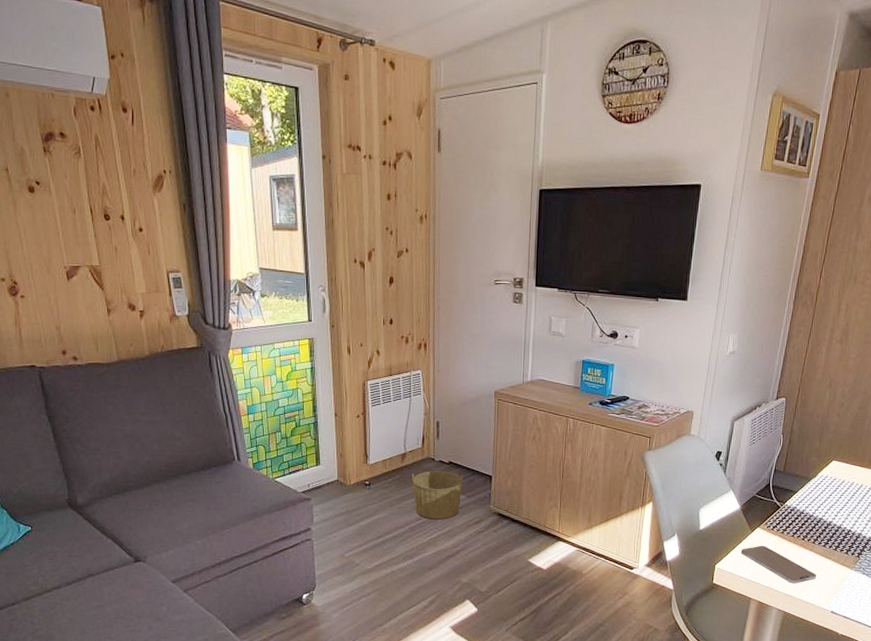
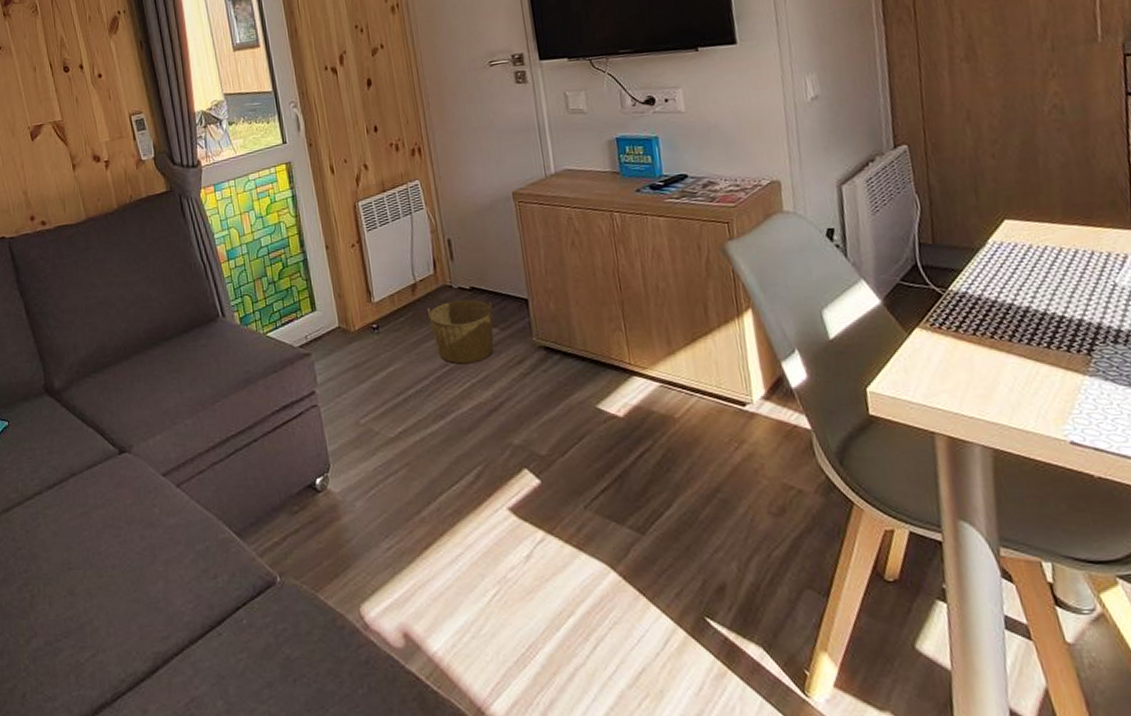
smartphone: present [741,545,817,584] -> none [899,352,1031,405]

